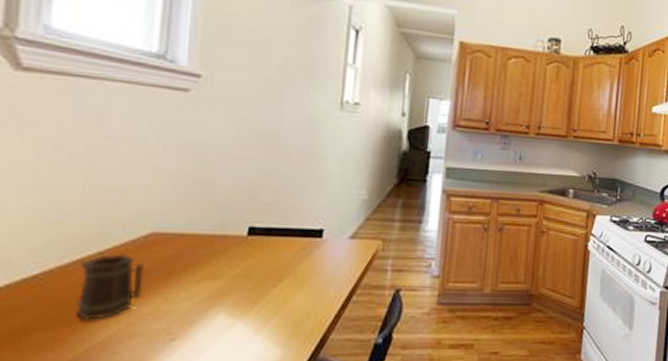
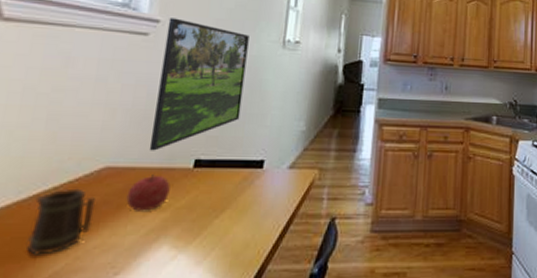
fruit: none [177,241,224,279] -> present [126,174,171,211]
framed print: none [198,72,303,217] -> present [149,18,249,151]

